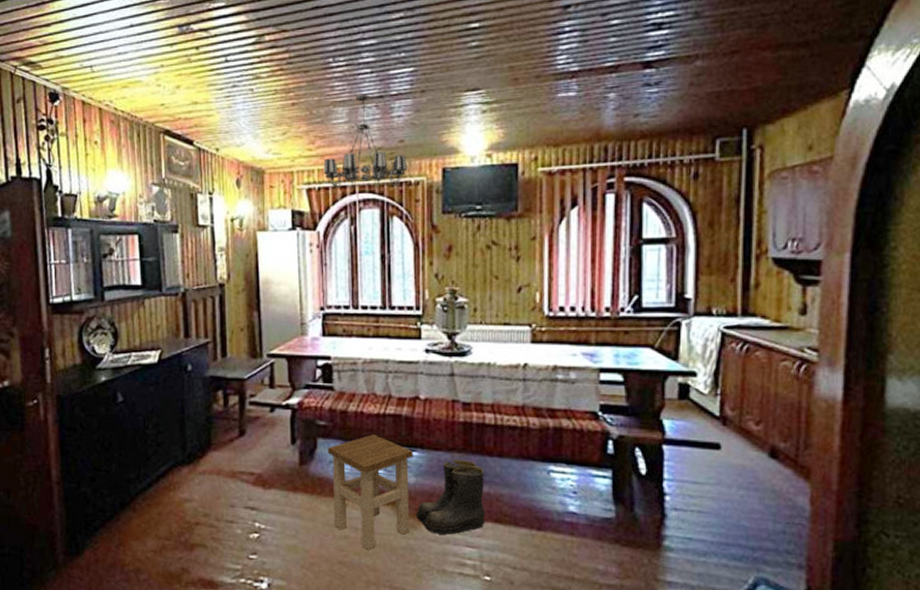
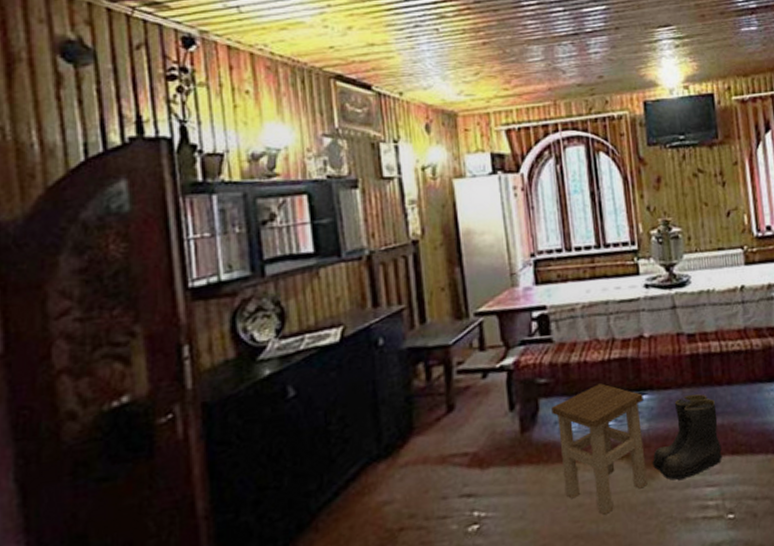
chandelier: present [323,95,408,189] -> none [521,32,610,128]

